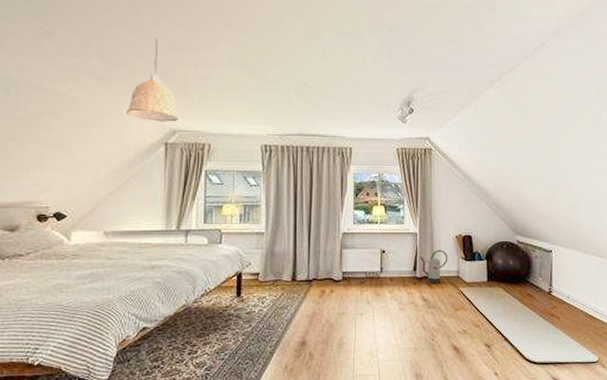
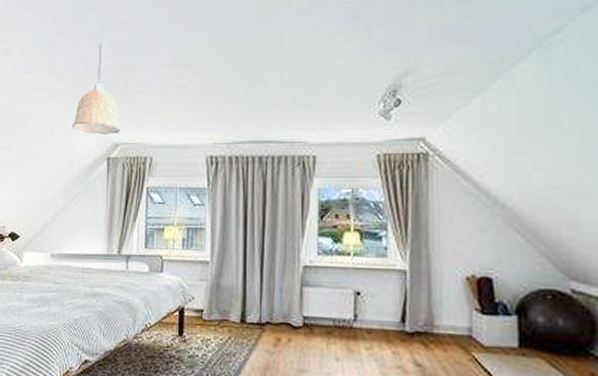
watering can: present [420,250,448,283] -> none [410,296,454,343]

